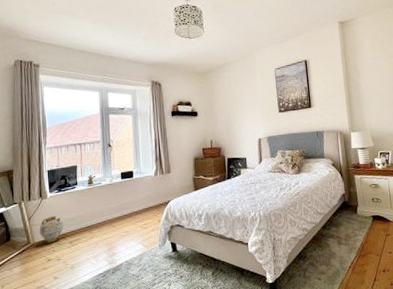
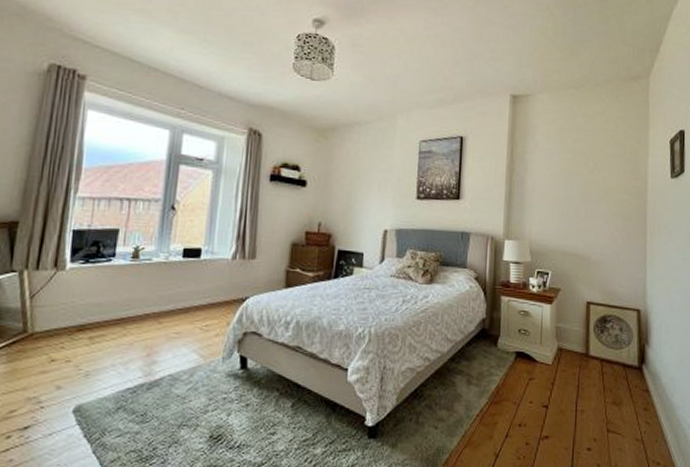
ceramic jug: present [39,215,64,243] -> none [44,296,85,336]

